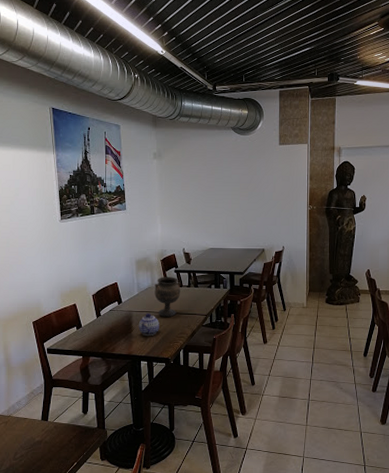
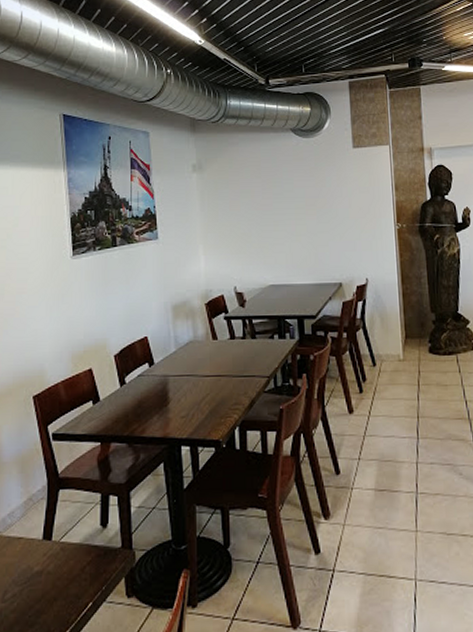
teapot: present [138,313,159,336] -> none [177,377,206,409]
goblet: present [154,277,181,318] -> none [198,326,233,383]

